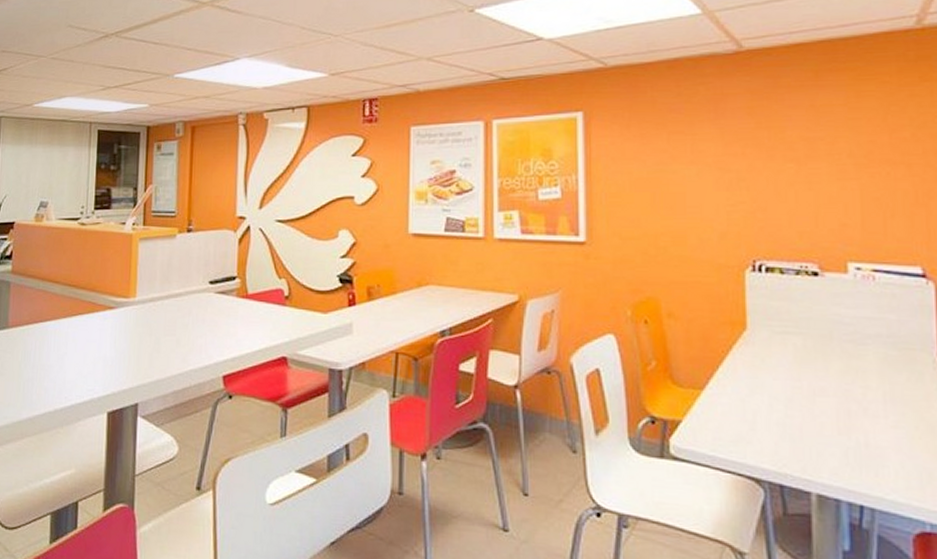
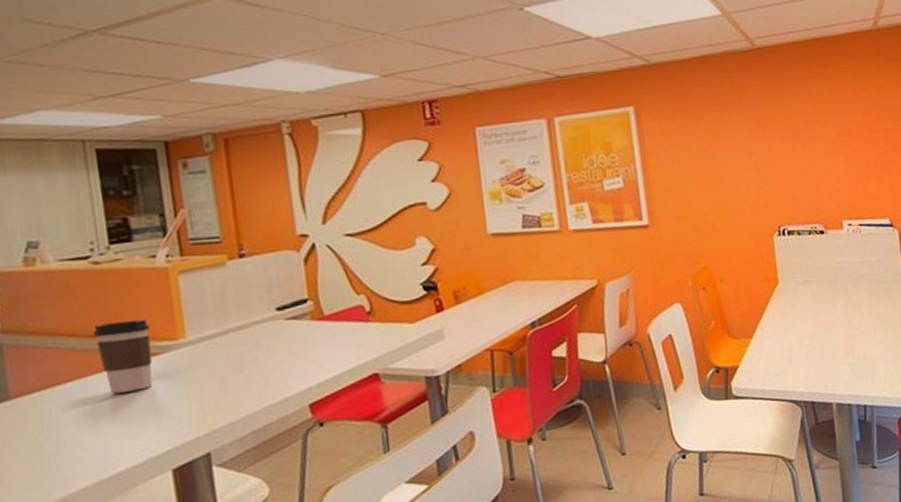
coffee cup: none [71,275,112,337] -> present [93,318,153,394]

